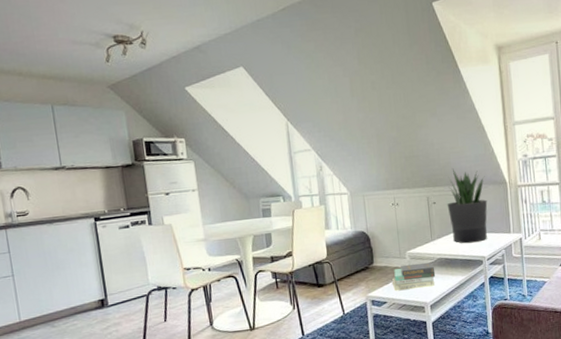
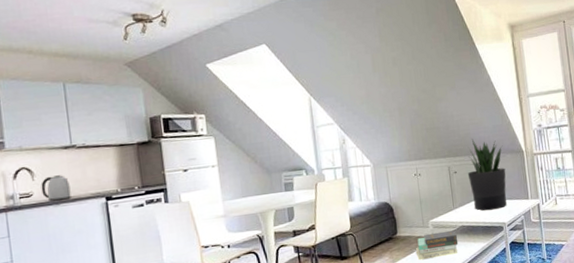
kettle: none [35,195,63,221] -> present [41,175,71,202]

